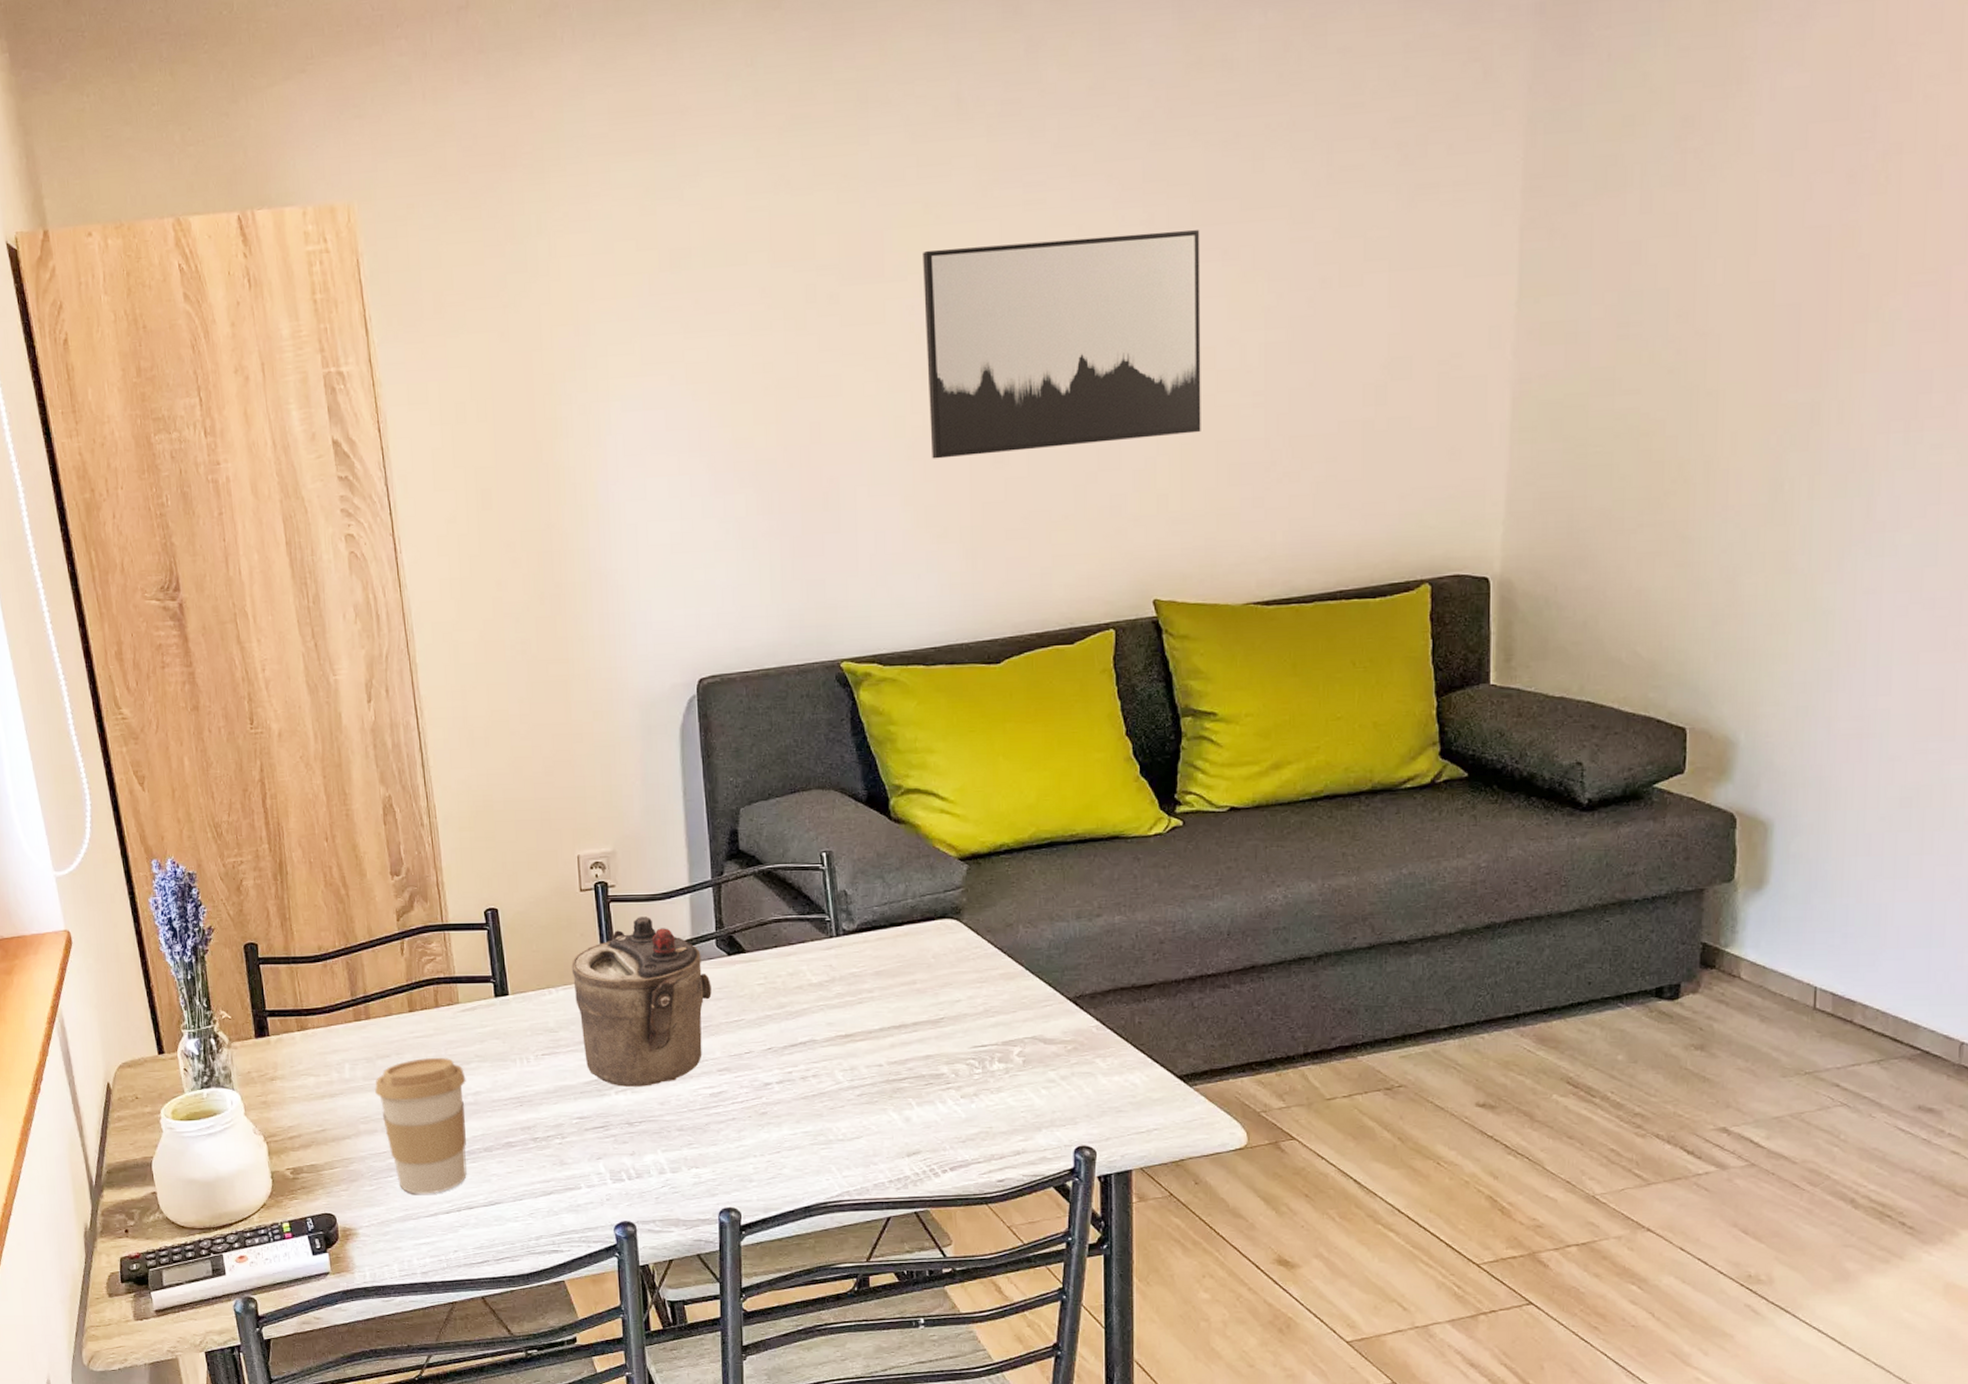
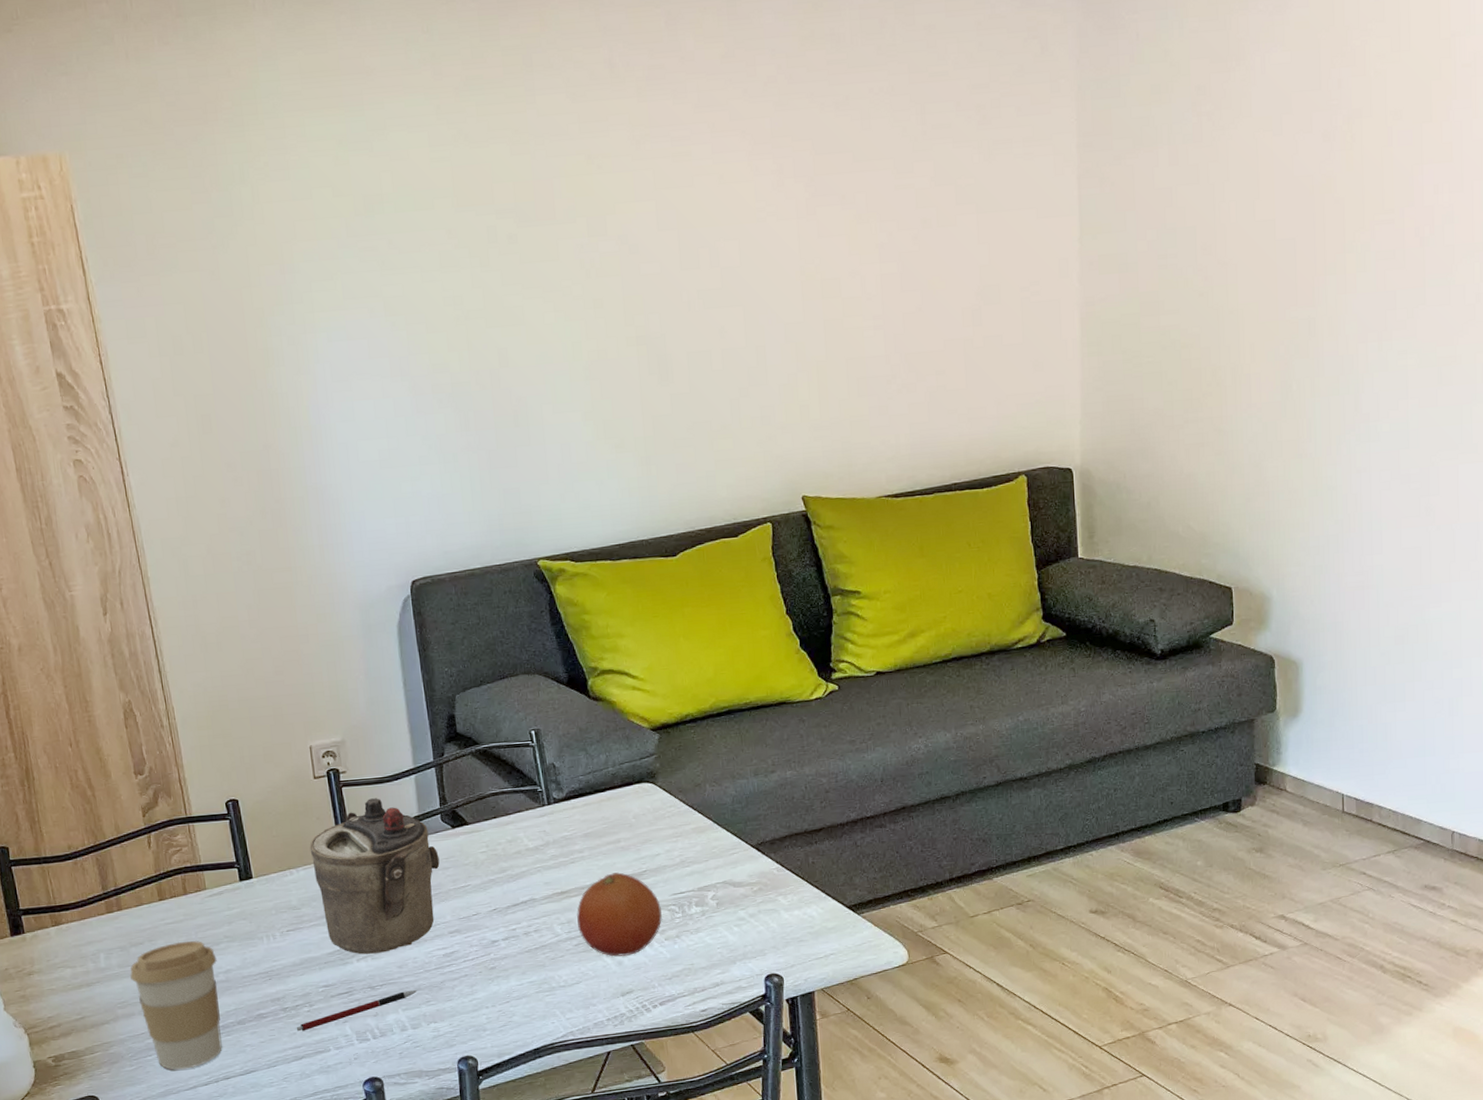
pen: none [546,1131,680,1165] -> present [296,990,418,1032]
fruit: none [862,1018,959,1113] -> present [577,872,662,957]
wall art: present [923,230,1201,459] -> none [588,178,833,379]

